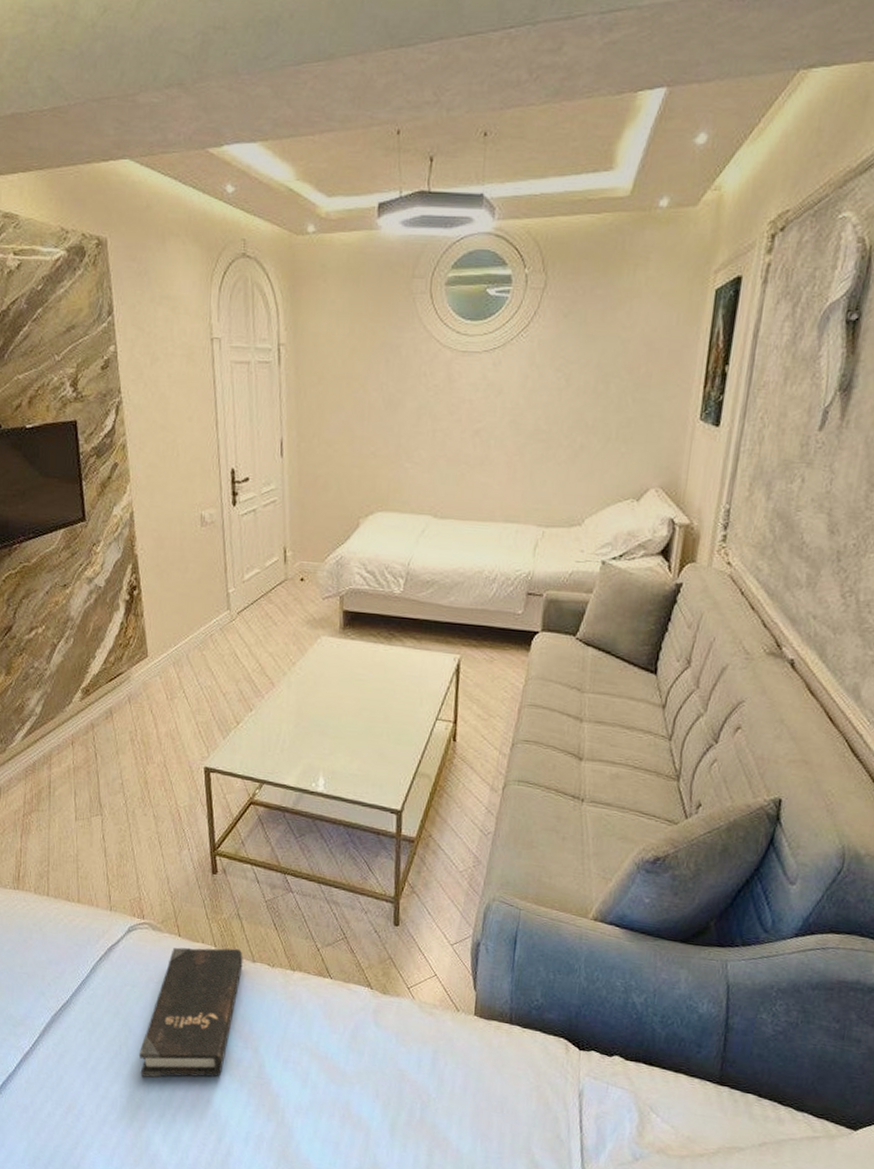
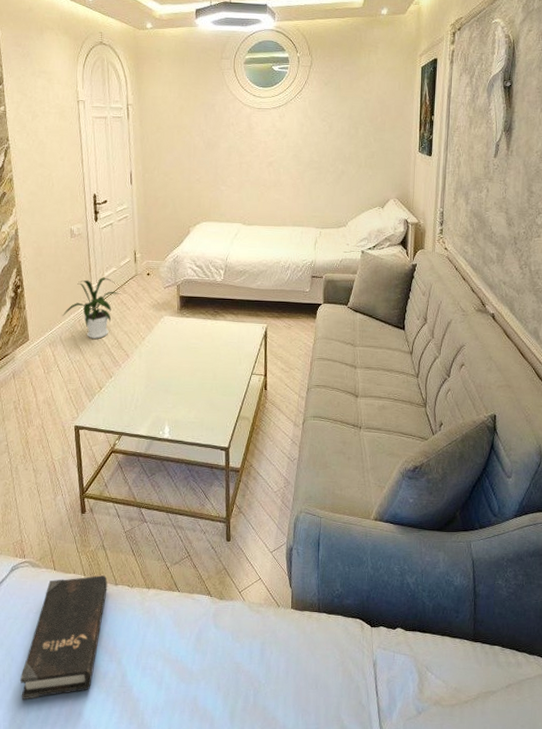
house plant: none [190,580,265,660] -> present [62,277,121,339]

